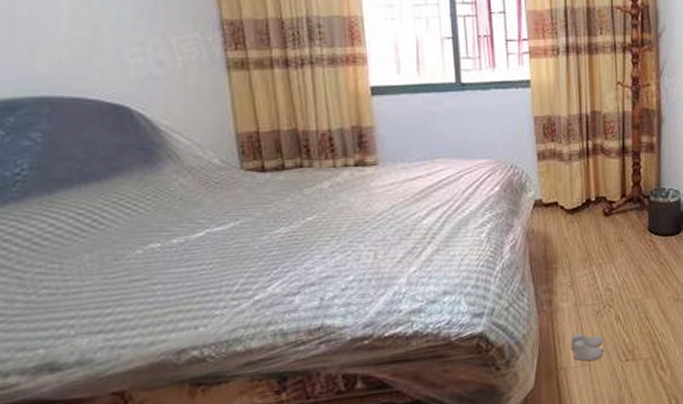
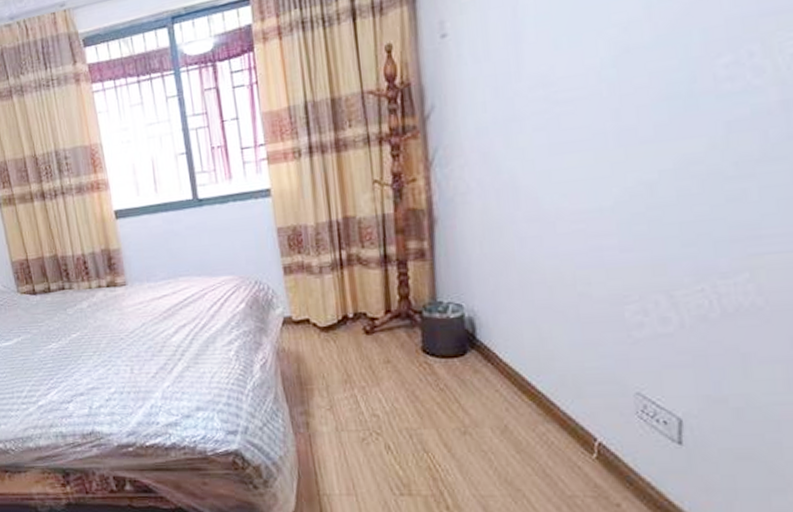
socks: present [570,333,604,362] -> none [332,461,373,491]

